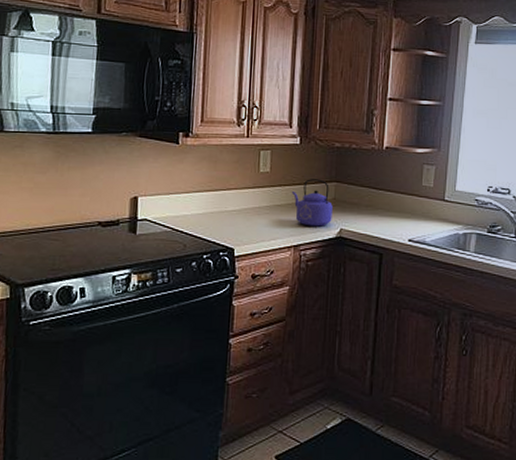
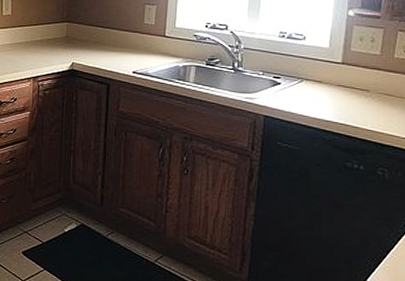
kettle: present [292,179,333,227] -> none [30,20,65,61]

